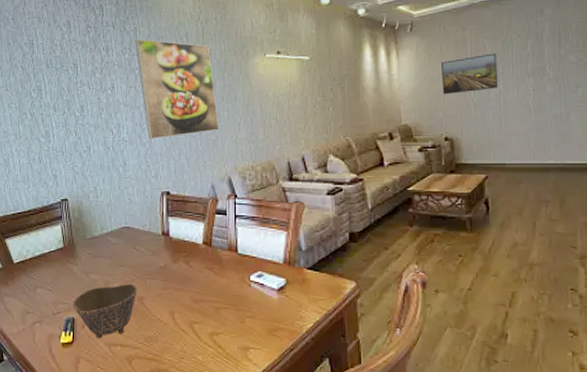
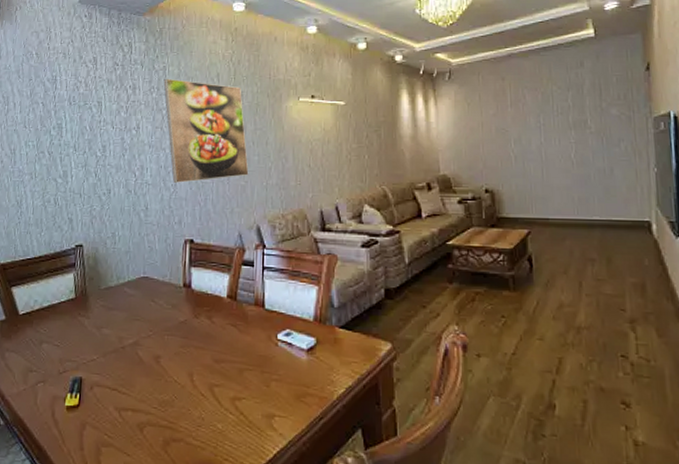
bowl: present [73,283,138,339] -> none [82,339,154,402]
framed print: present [442,53,498,95] -> none [481,104,539,145]

